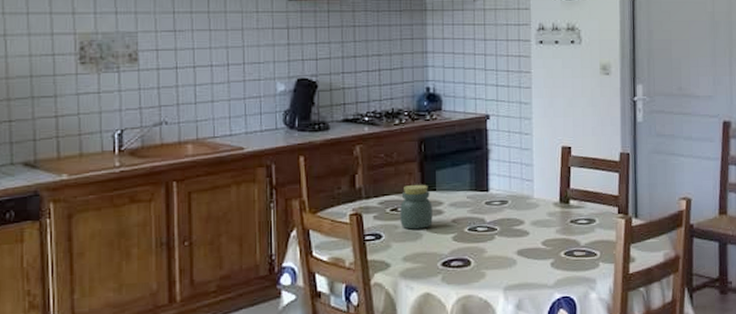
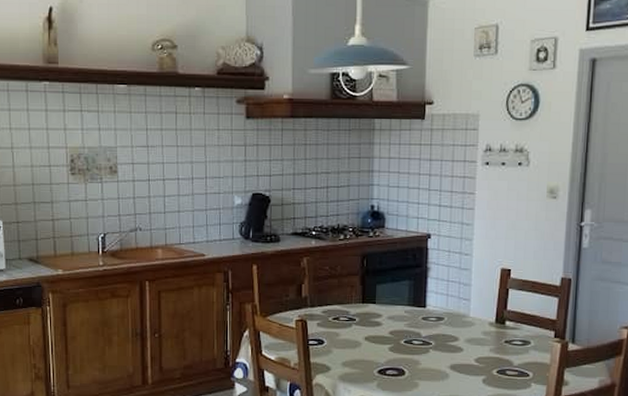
jar: present [400,184,433,230] -> none [341,296,372,338]

